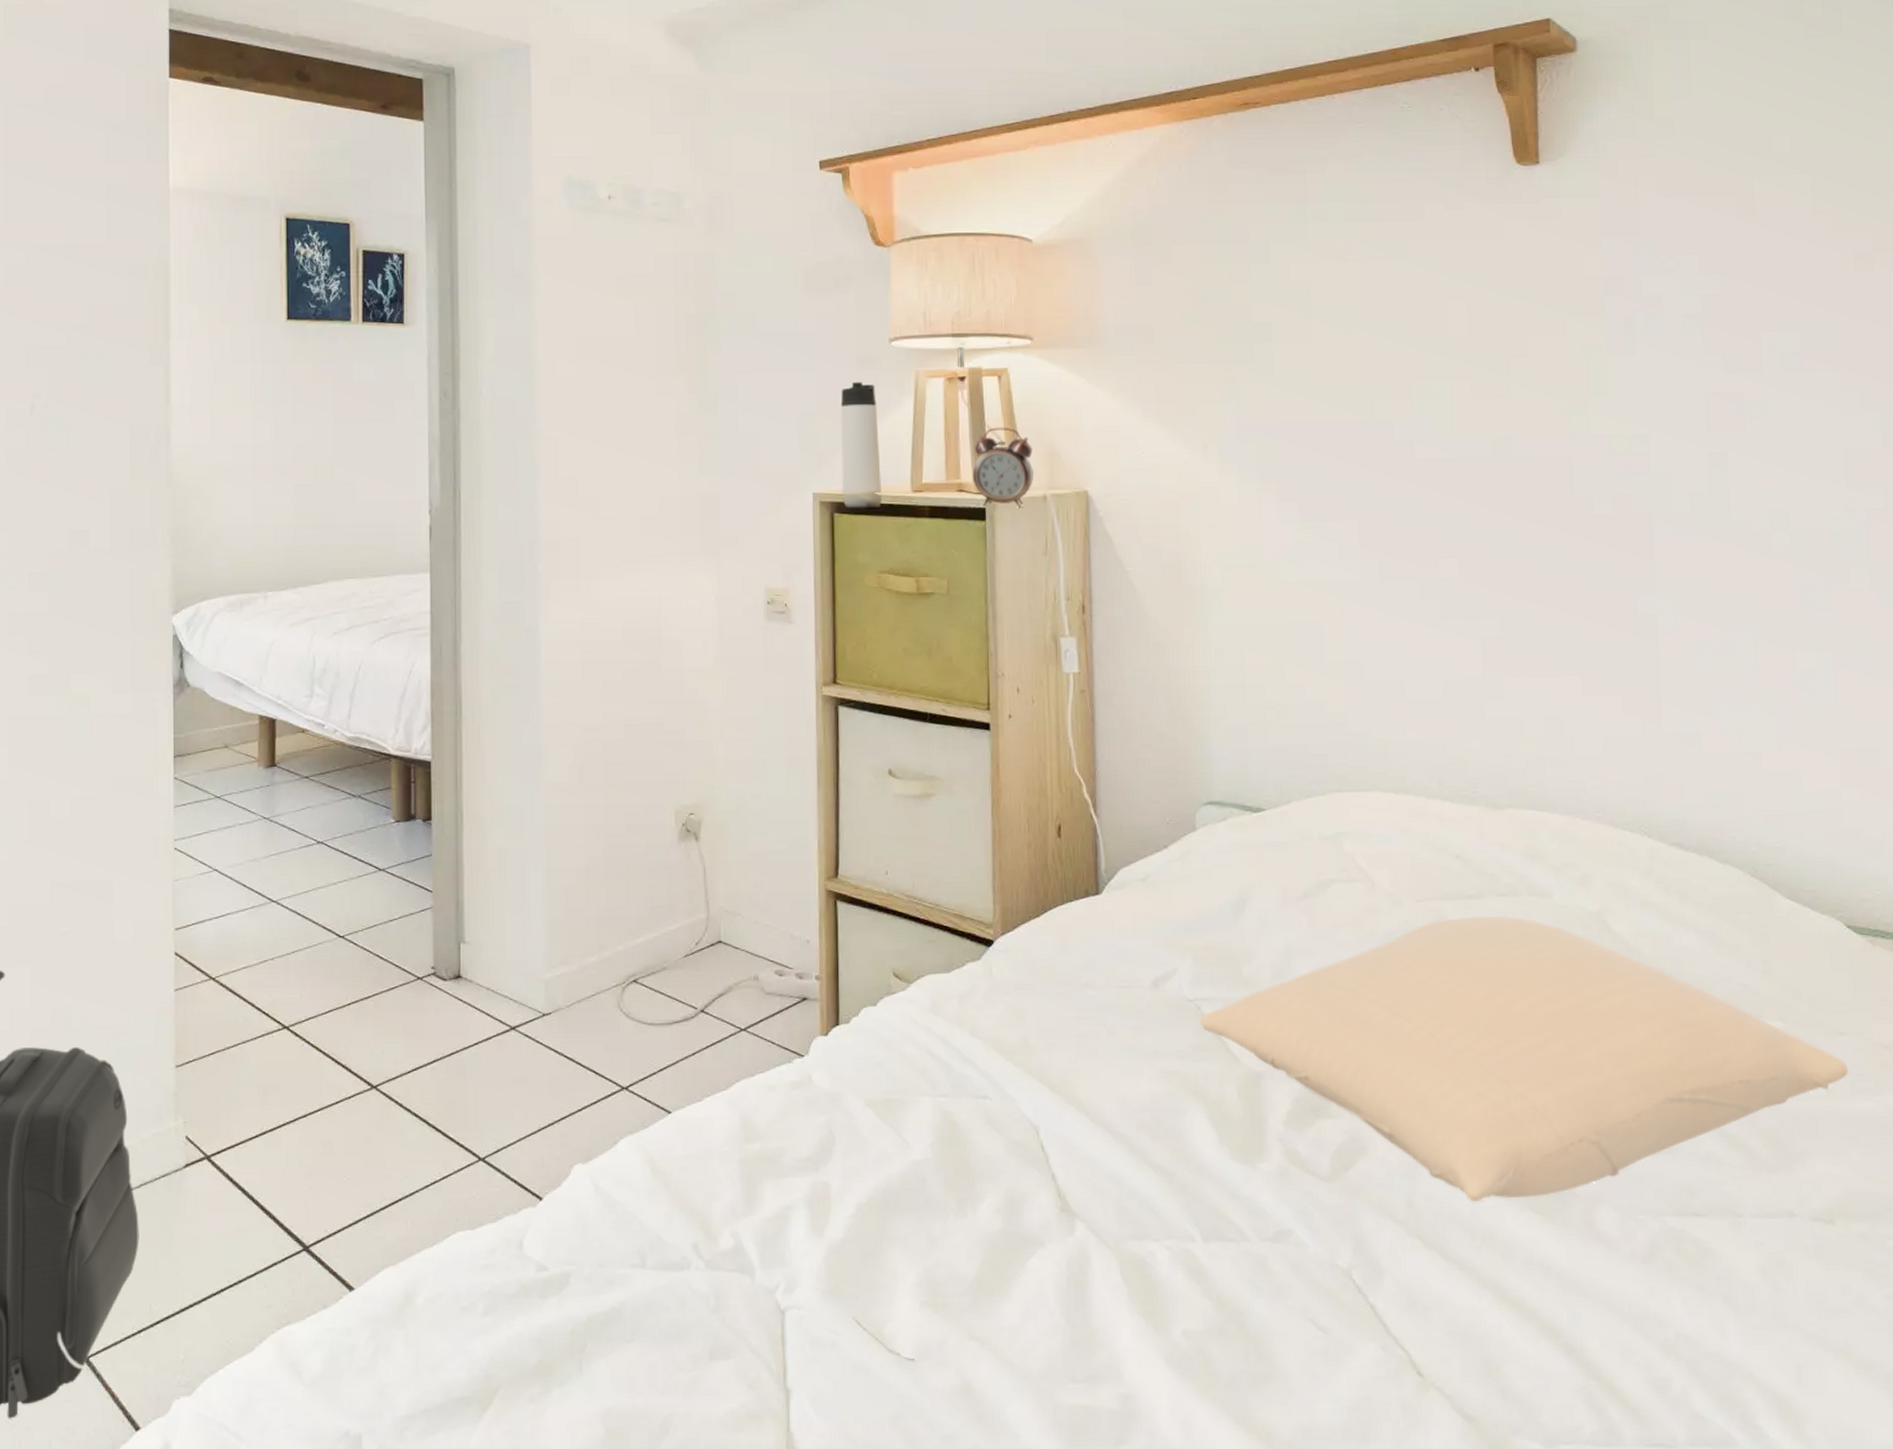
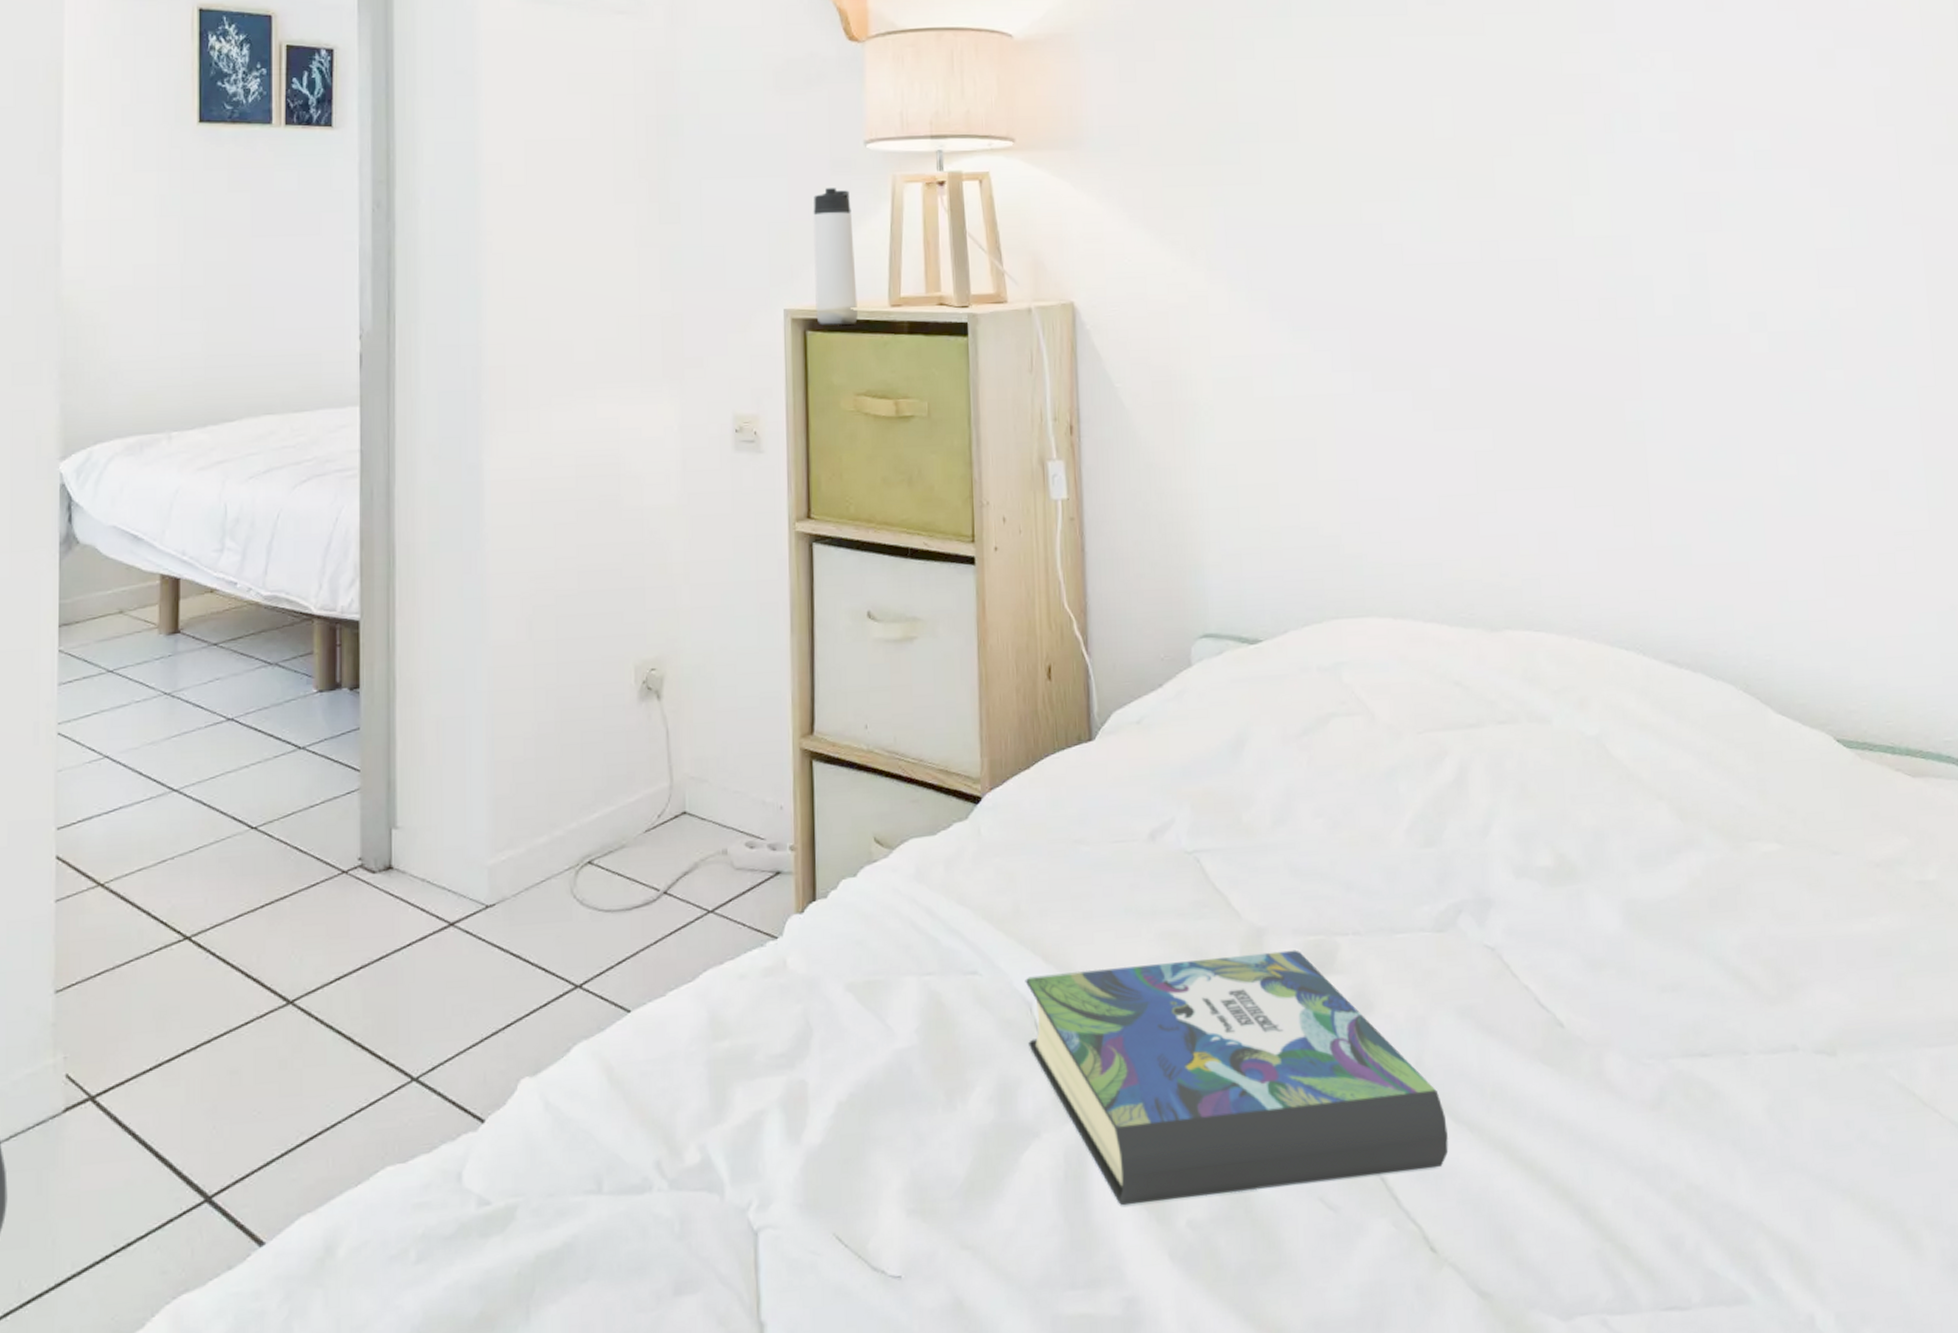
alarm clock: present [972,427,1033,508] -> none [953,235,1017,322]
book: none [1032,1094,1437,1312] -> present [1025,950,1449,1205]
pillow: present [1199,916,1849,1203] -> none [1199,745,1844,1057]

